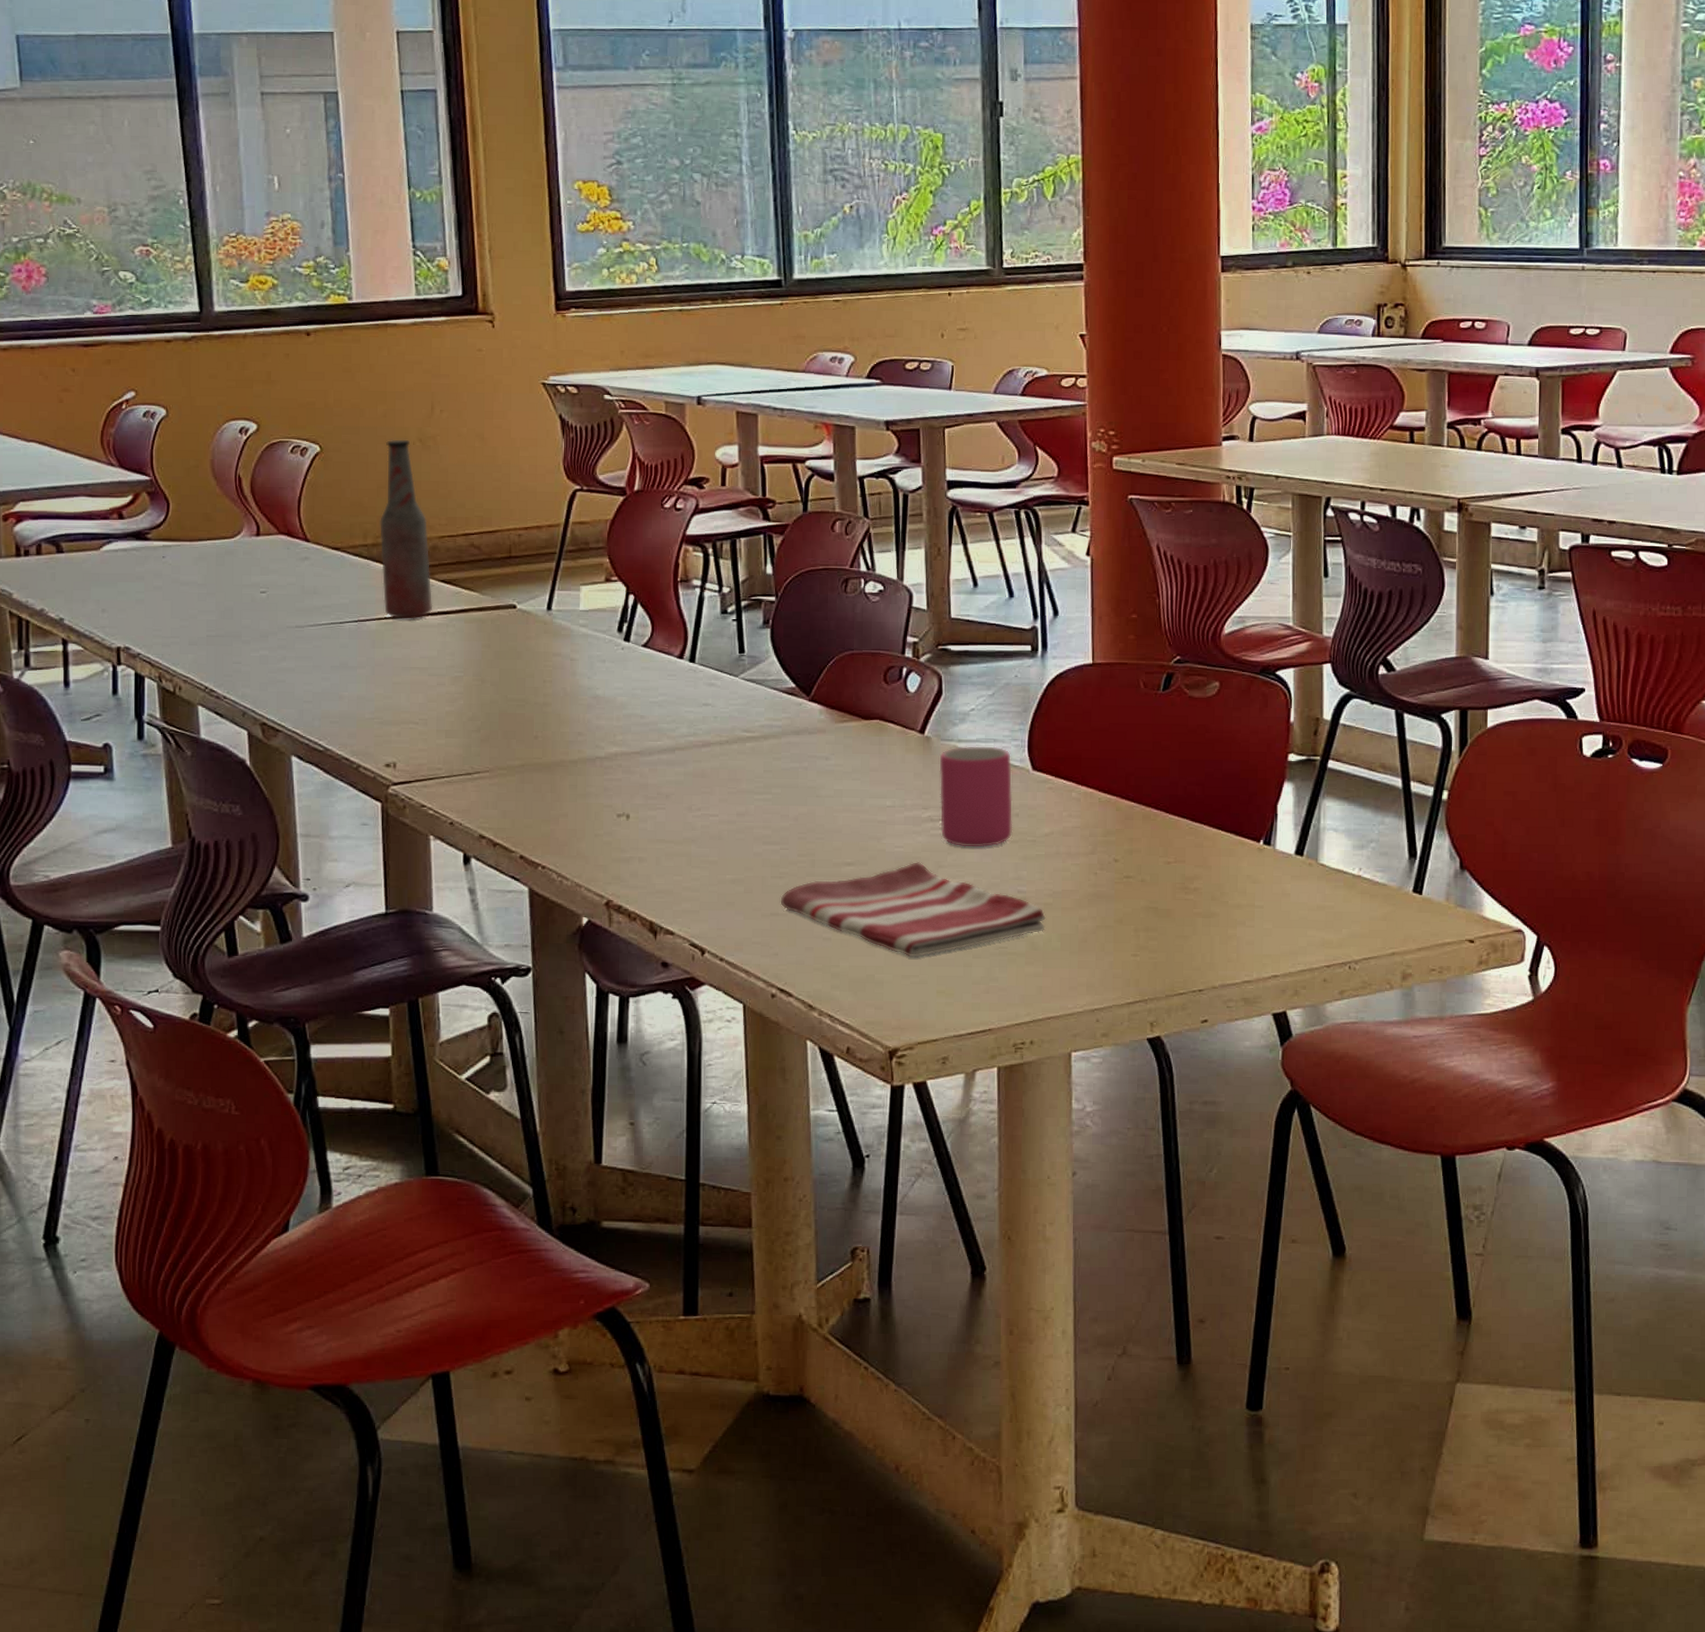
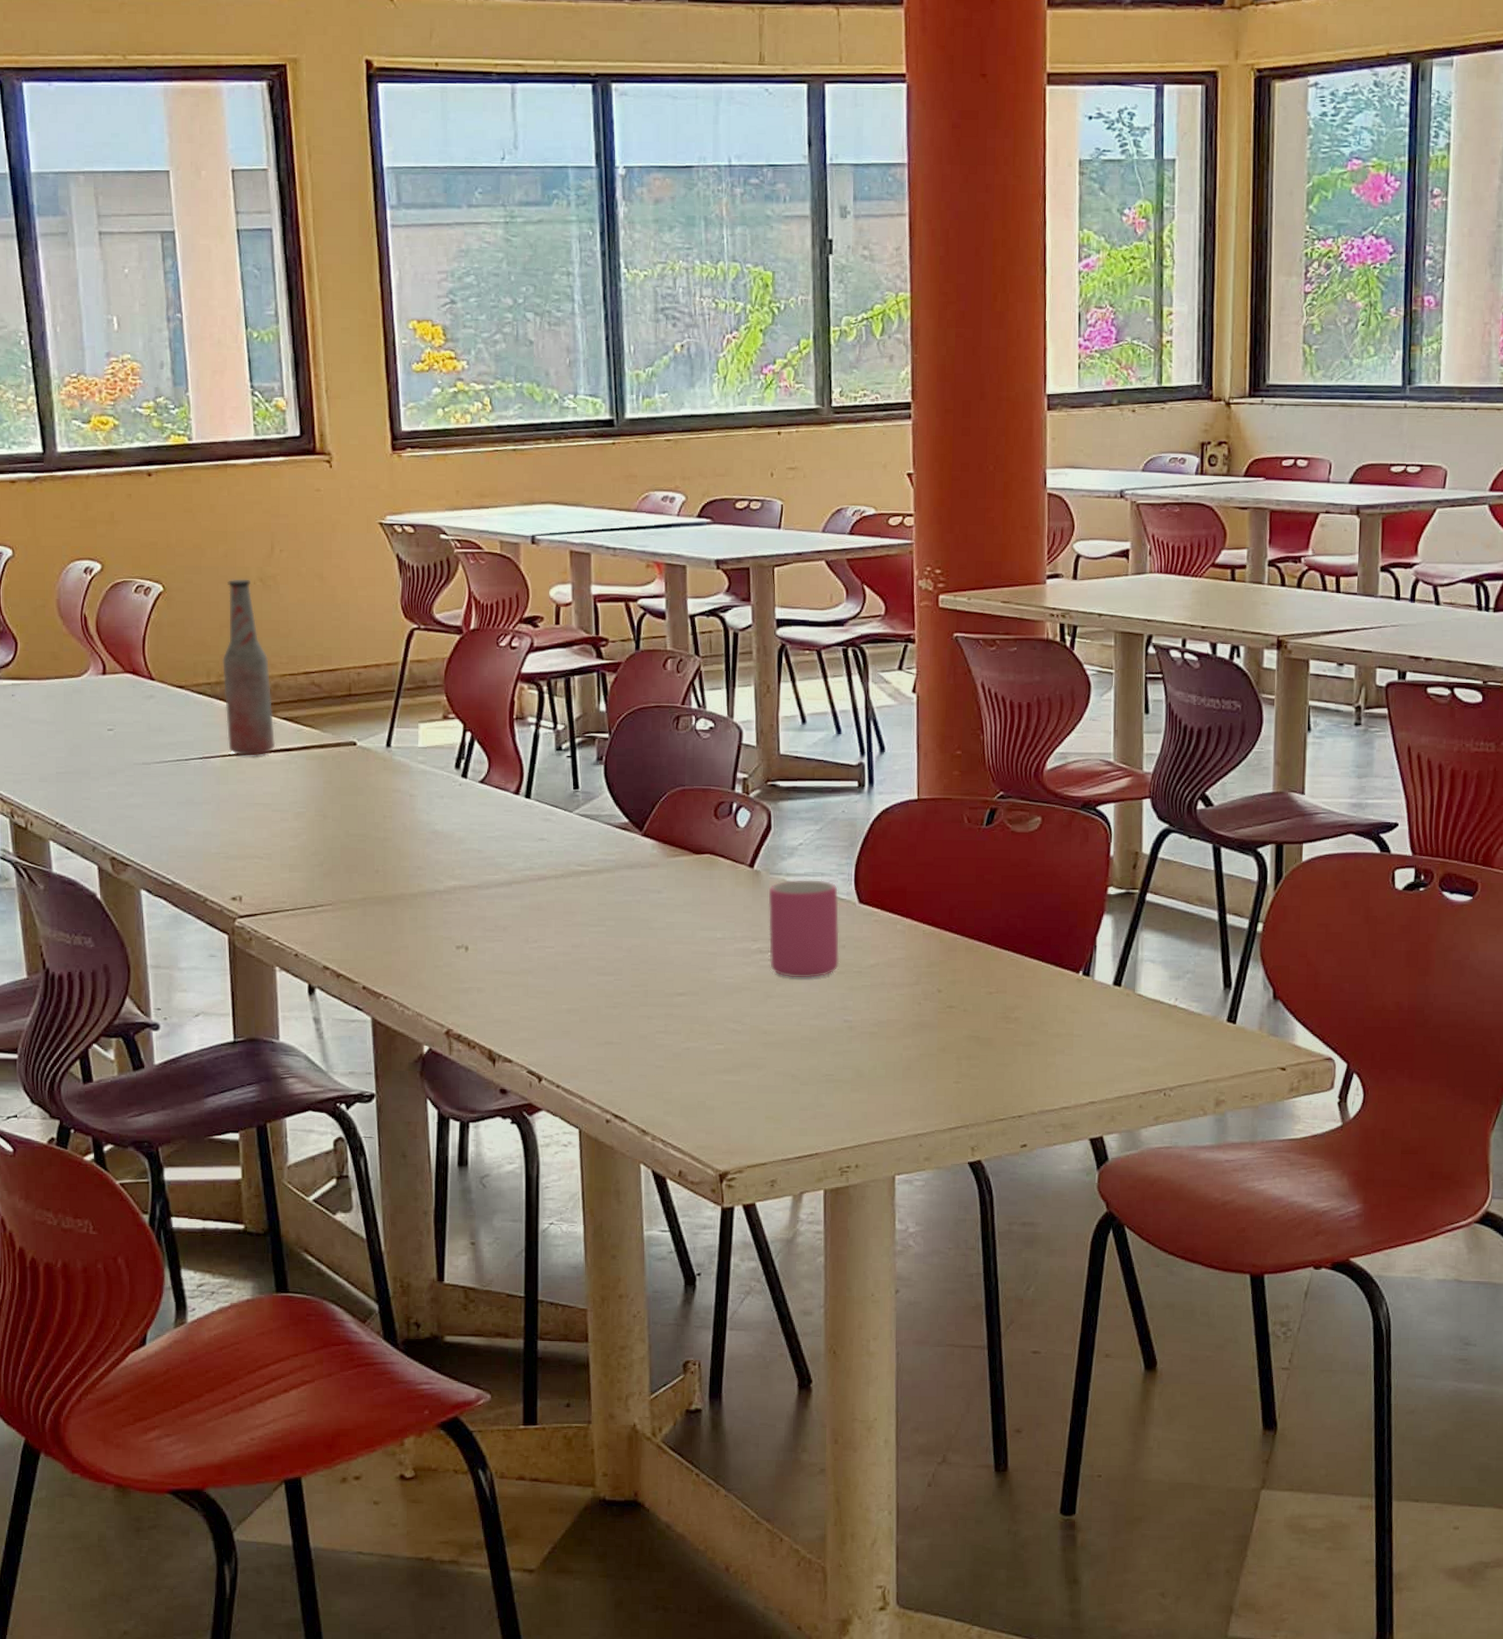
dish towel: present [780,861,1046,958] -> none [614,991,871,1085]

